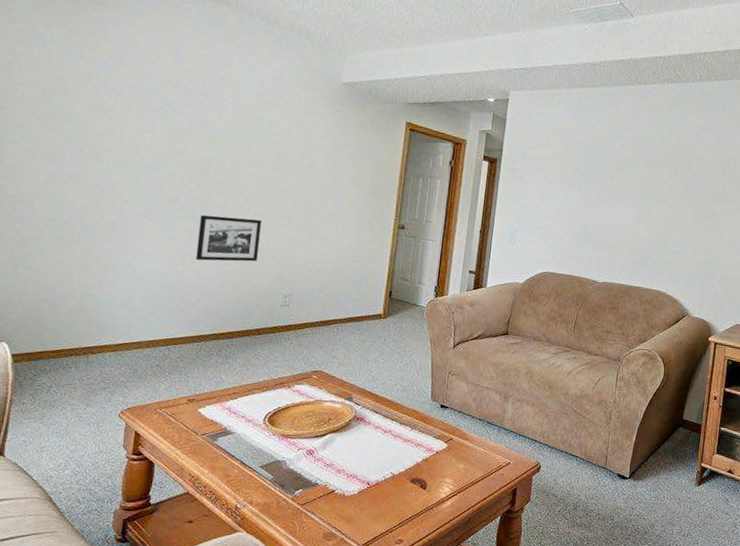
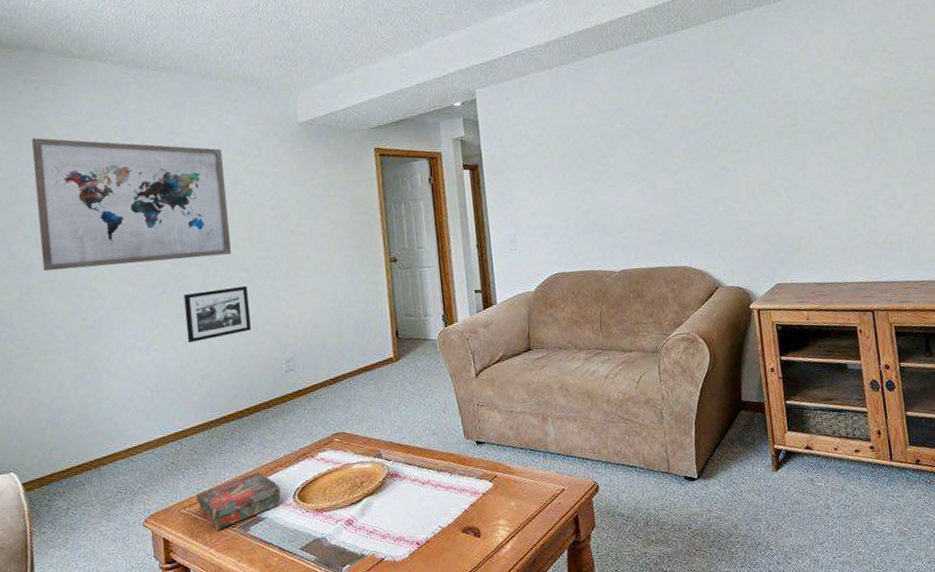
wall art: none [72,37,264,188] -> present [31,137,232,271]
book: none [174,390,254,434] -> present [196,471,281,530]

